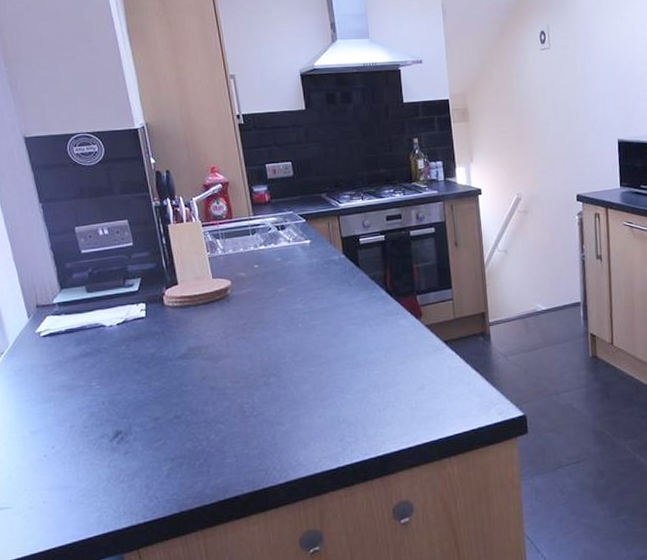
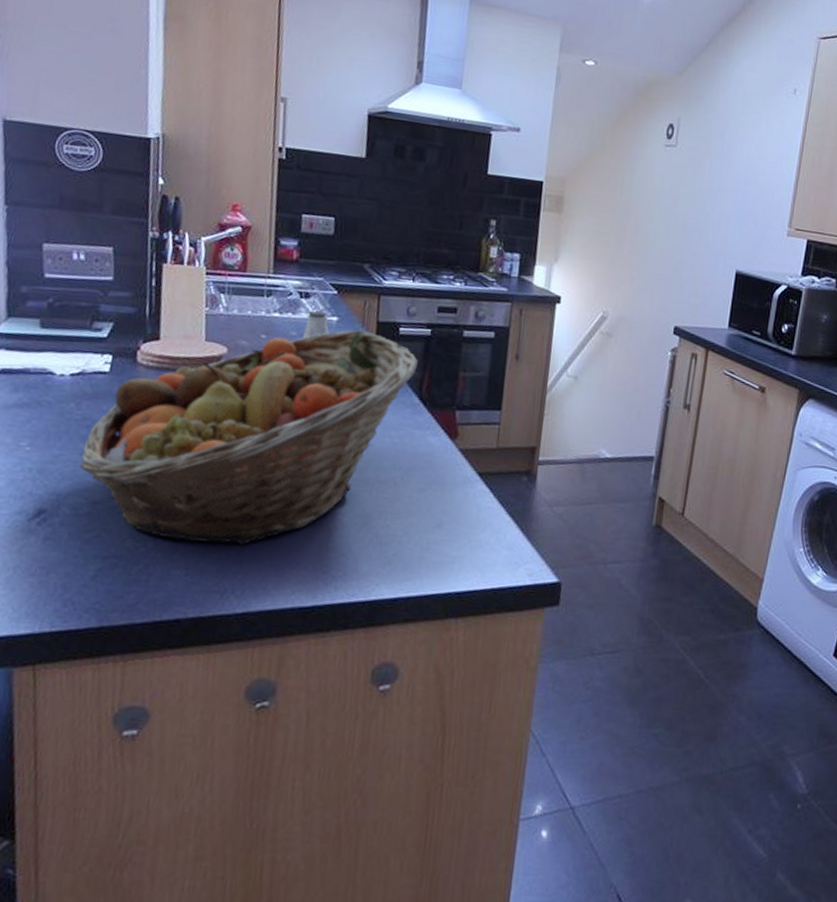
fruit basket: none [138,246,380,436] -> present [79,330,419,545]
saltshaker: none [286,238,305,262] -> present [303,311,329,339]

